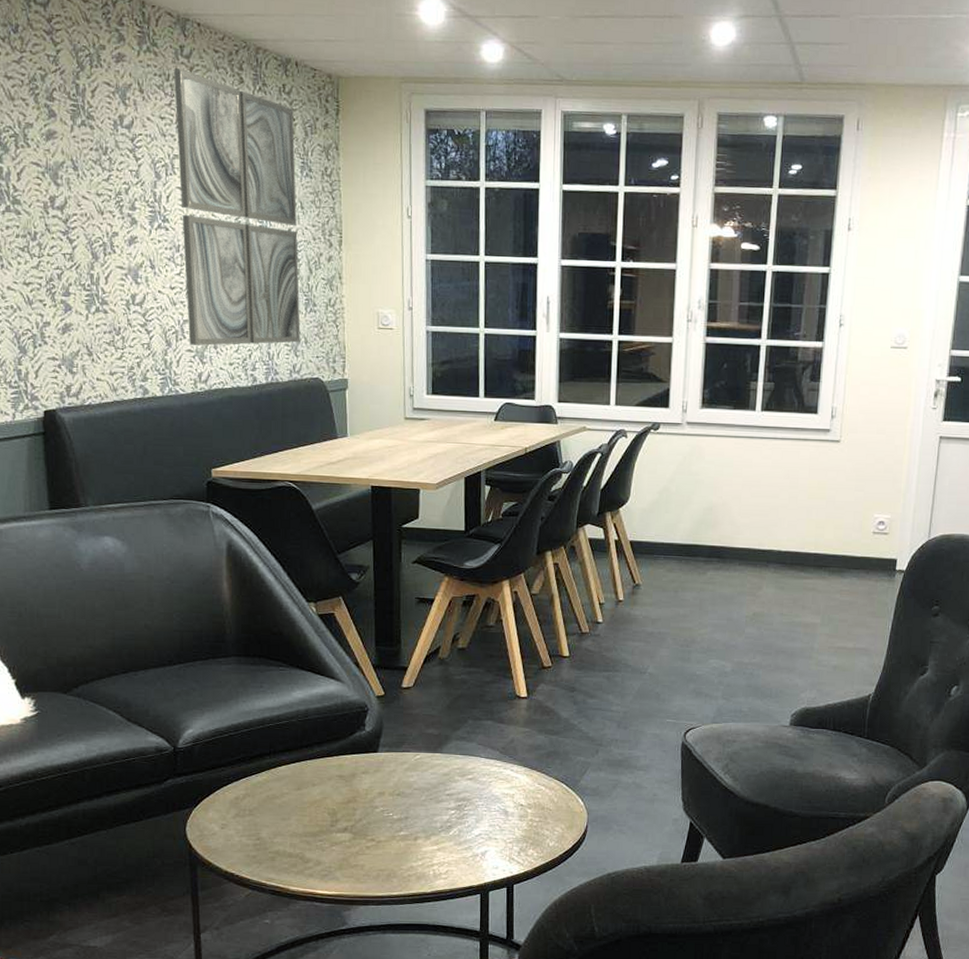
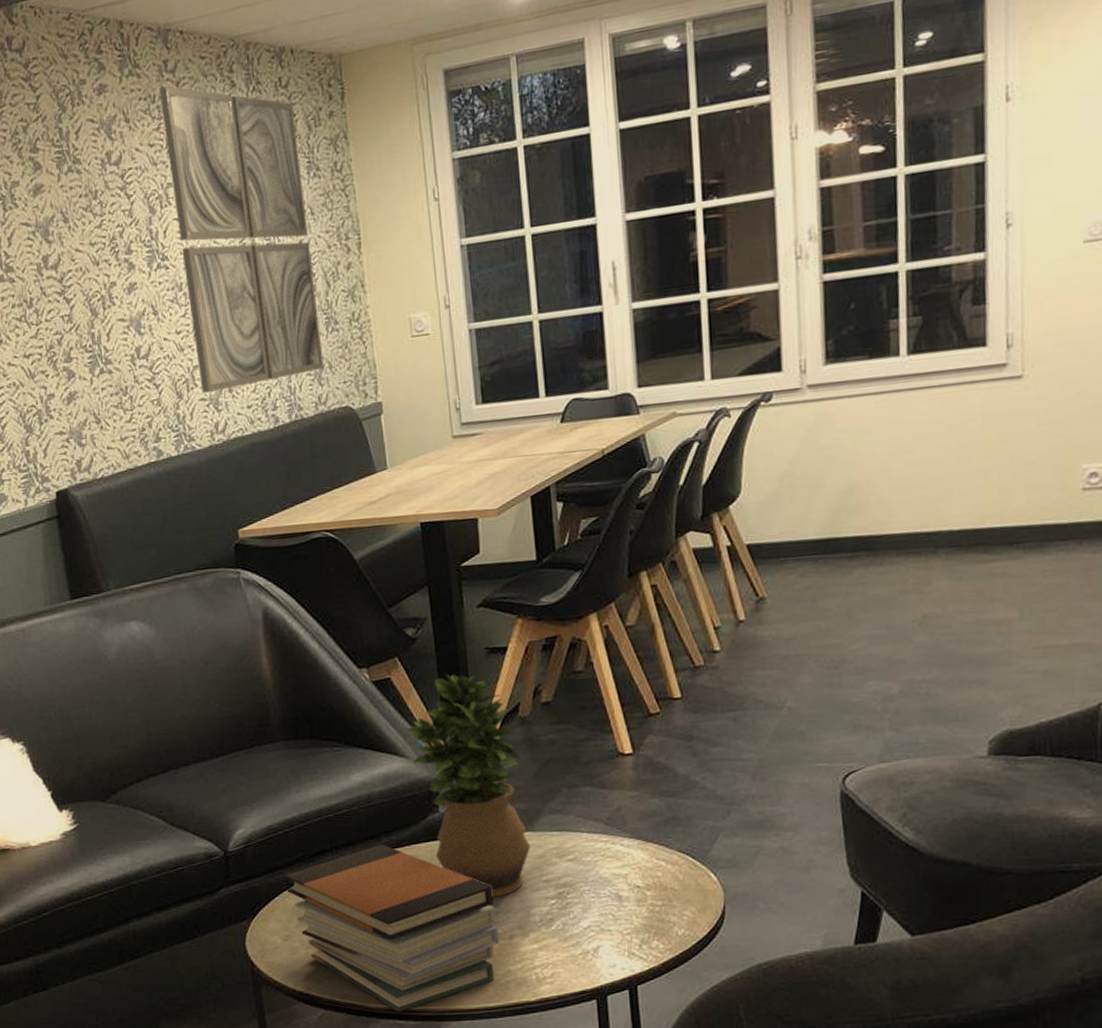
book stack: none [226,752,406,895] -> present [284,844,499,1012]
potted plant: none [343,616,439,805] -> present [406,674,531,898]

